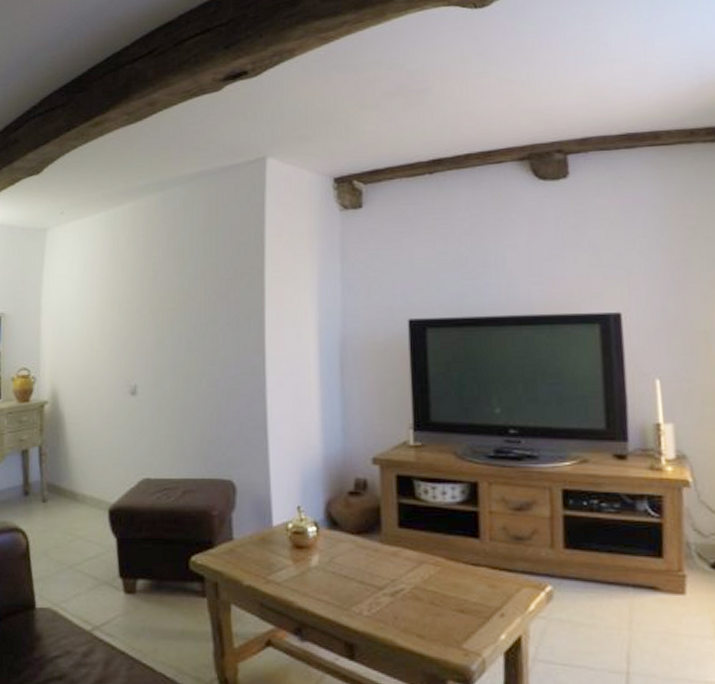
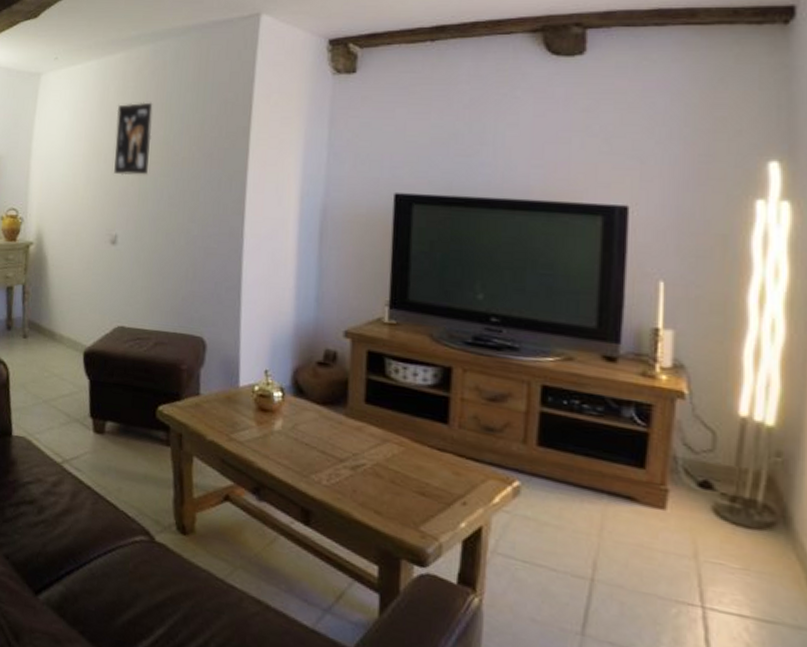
wall art: none [128,249,166,325] -> present [114,102,153,175]

